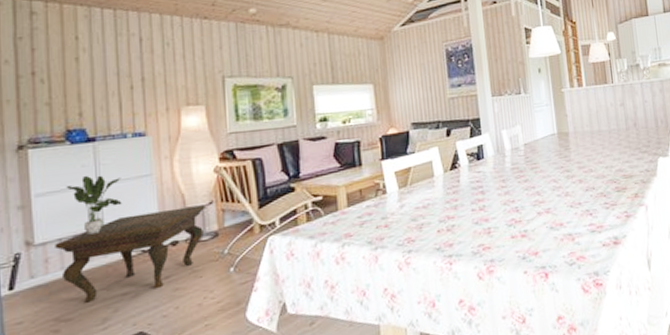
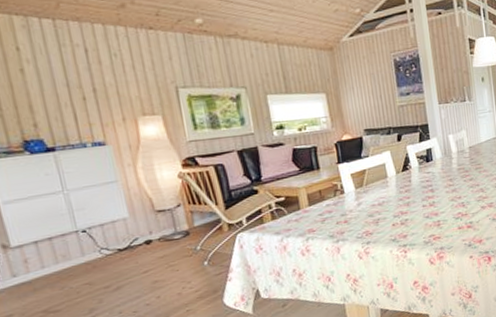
side table: present [55,205,206,303] -> none [31,207,176,296]
potted plant: present [66,175,122,235] -> none [32,182,92,237]

